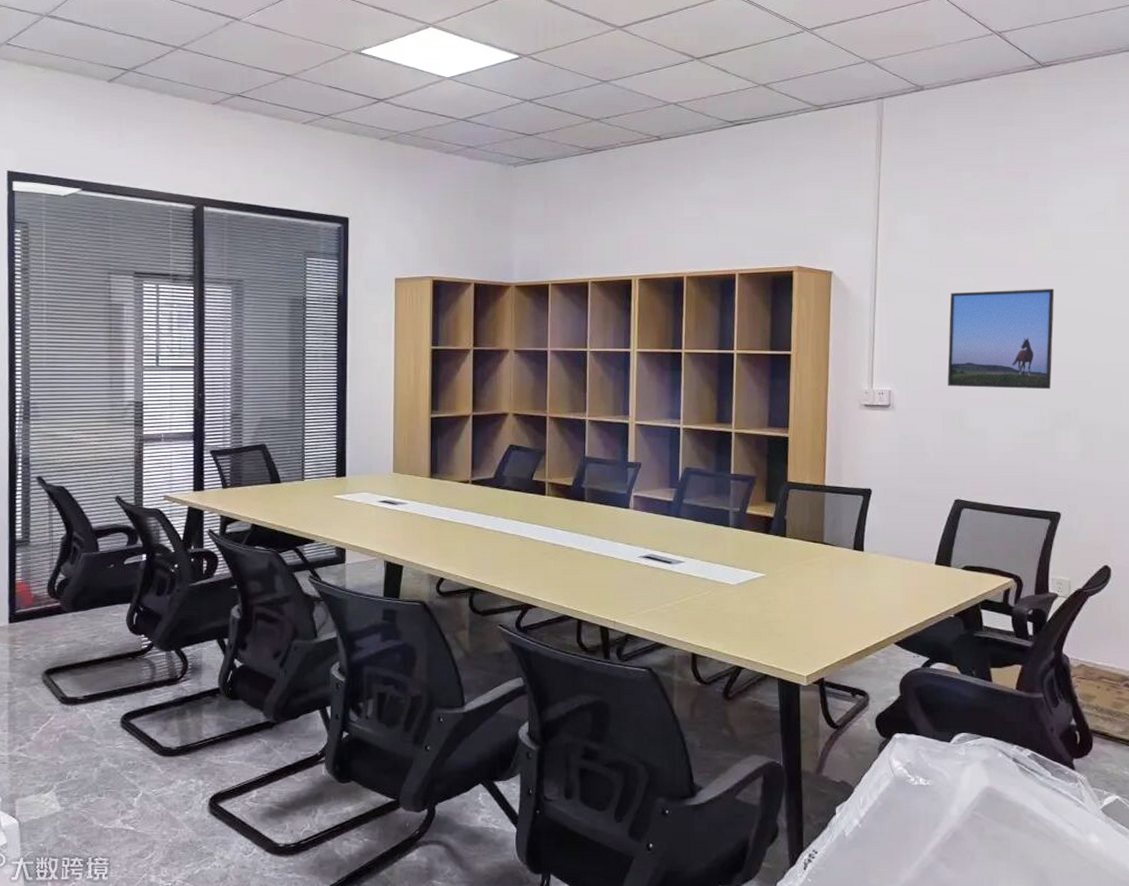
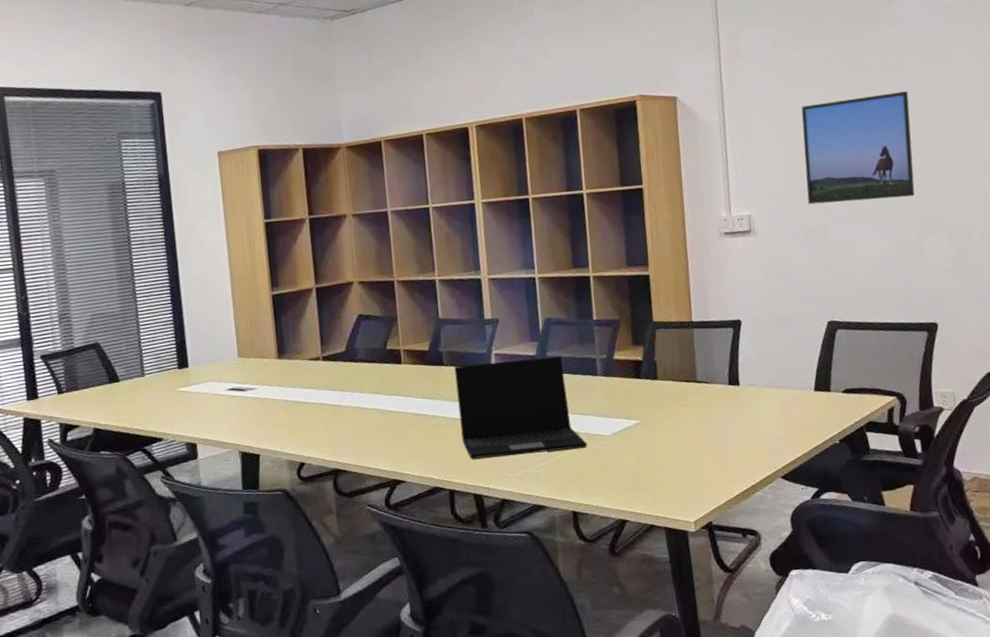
laptop: none [594,503,713,594] -> present [454,356,588,459]

